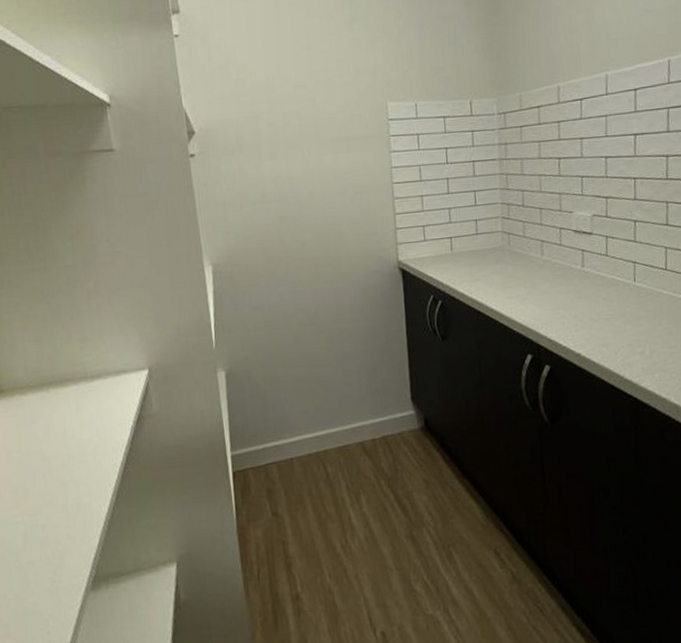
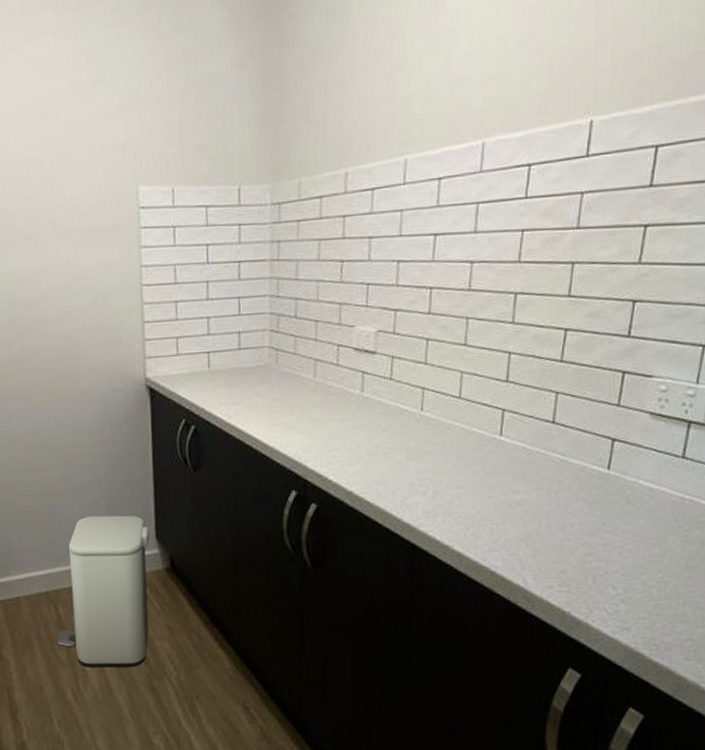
pedal bin: none [326,380,408,521] -> present [56,515,150,668]

